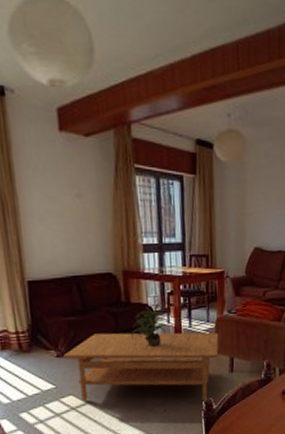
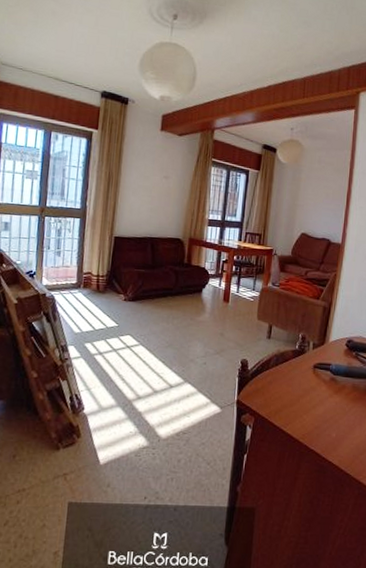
coffee table: present [63,332,219,400] -> none [129,286,262,360]
potted plant: present [131,303,173,347] -> none [187,268,223,304]

